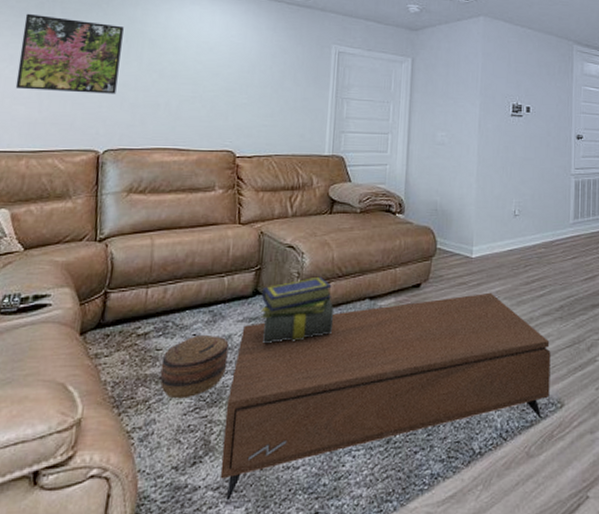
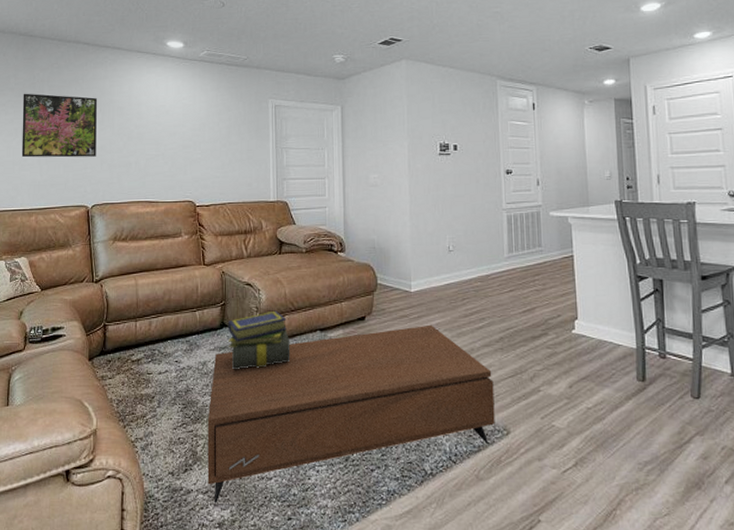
basket: present [159,334,229,399] -> none [153,361,205,415]

